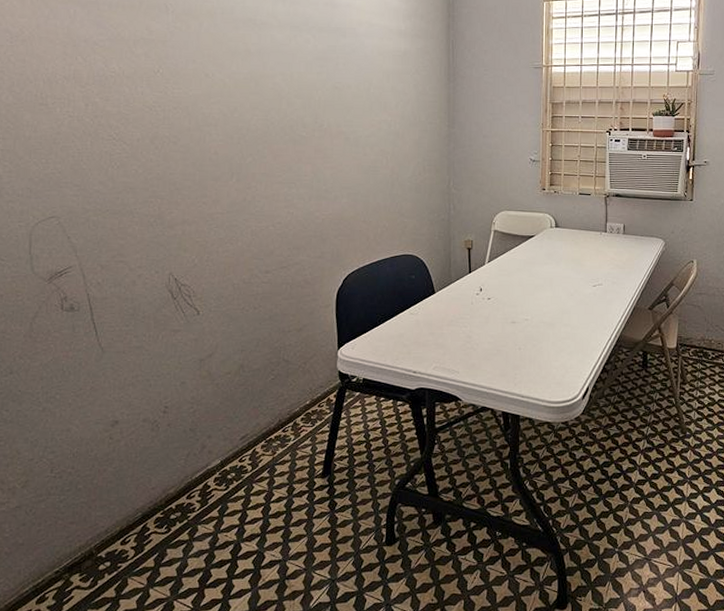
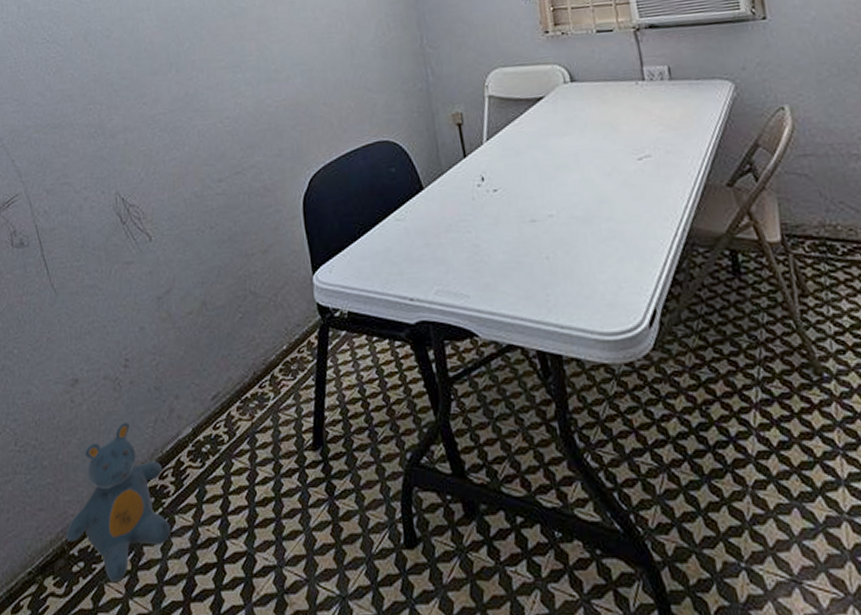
stuffed animal: none [95,455,193,577] -> present [66,421,171,583]

